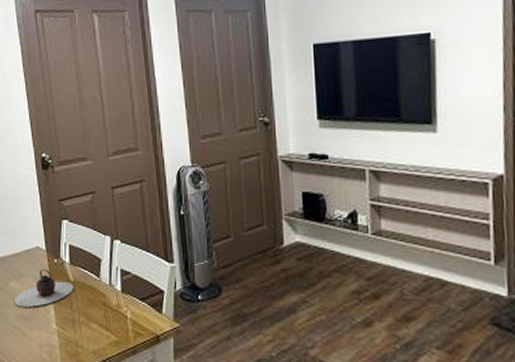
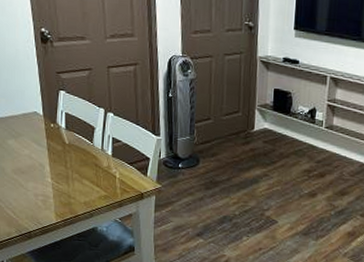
teapot: present [15,269,74,307] -> none [12,131,69,163]

